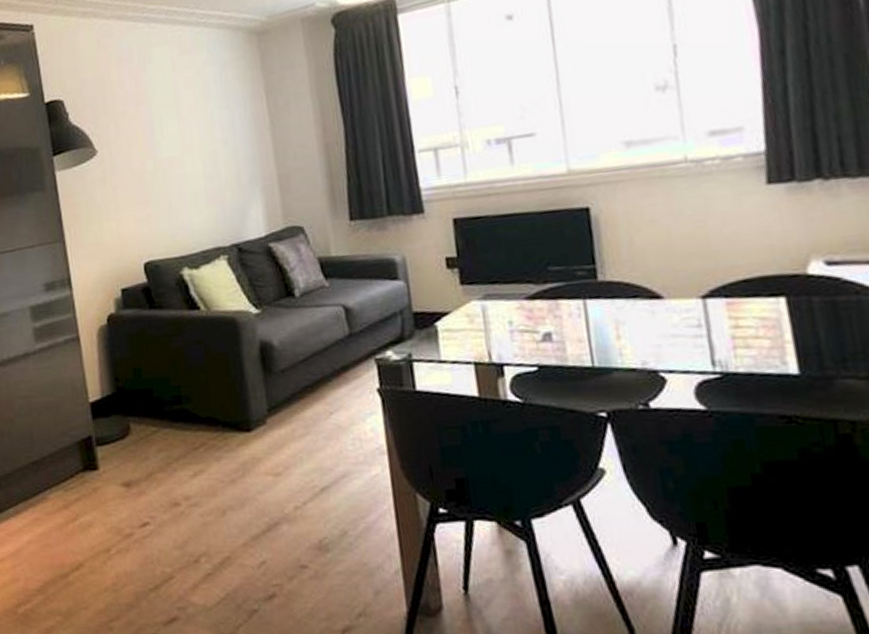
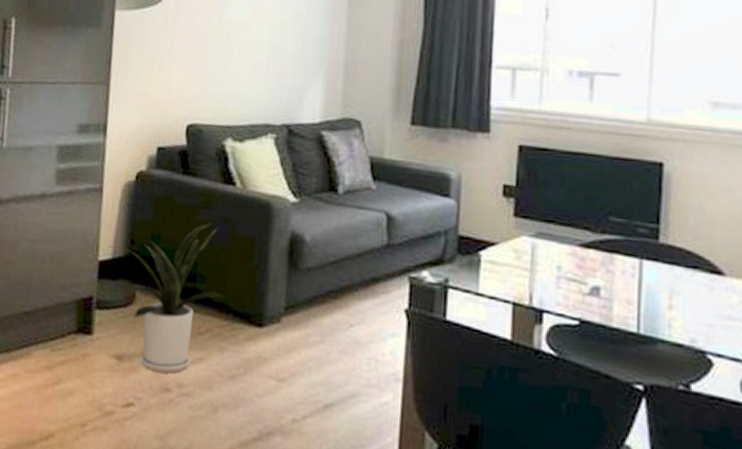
house plant: none [96,347,211,491] -> present [108,222,225,374]

